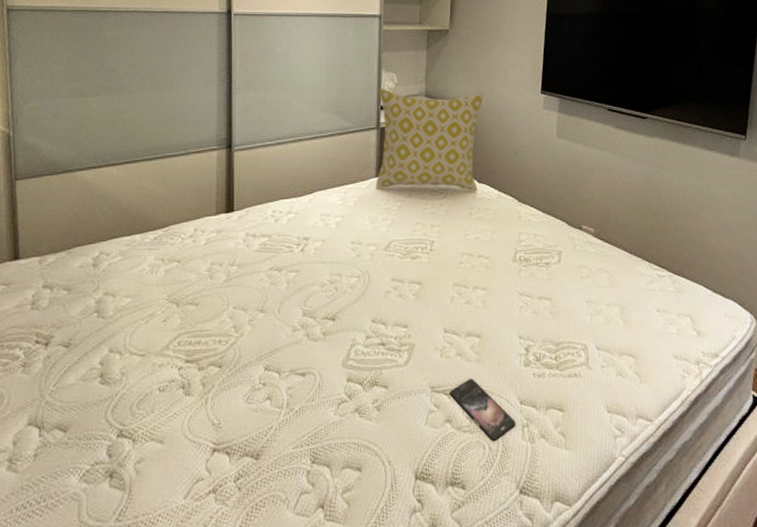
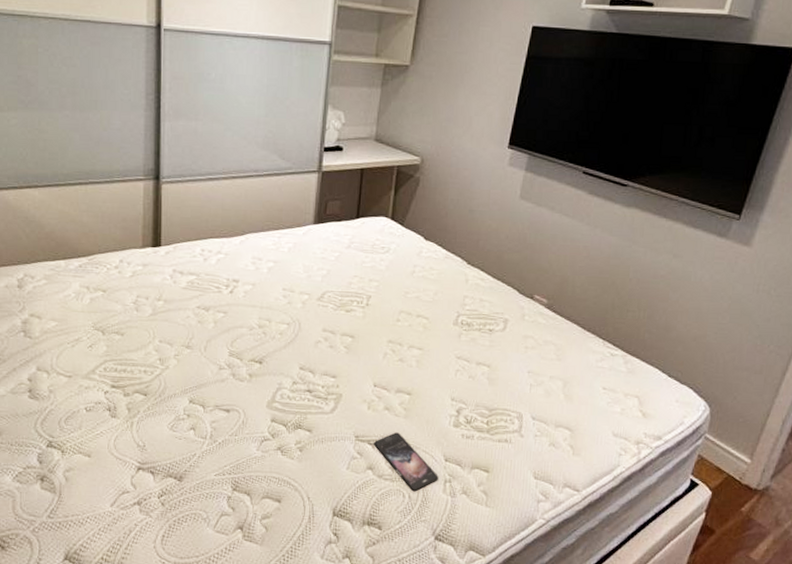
pillow: present [376,89,484,192] -> none [313,128,443,250]

